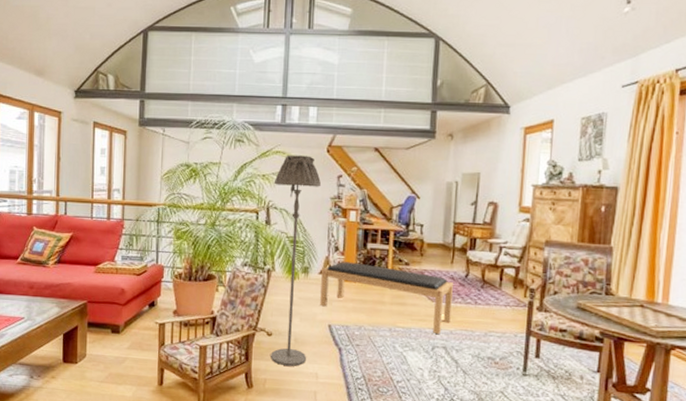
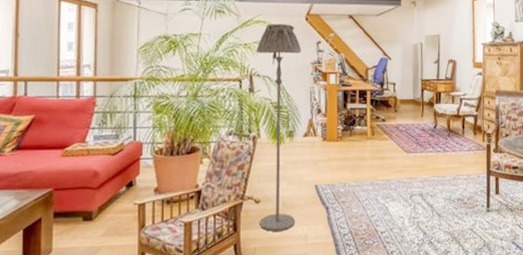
bench: present [320,262,453,334] -> none [306,123,424,183]

